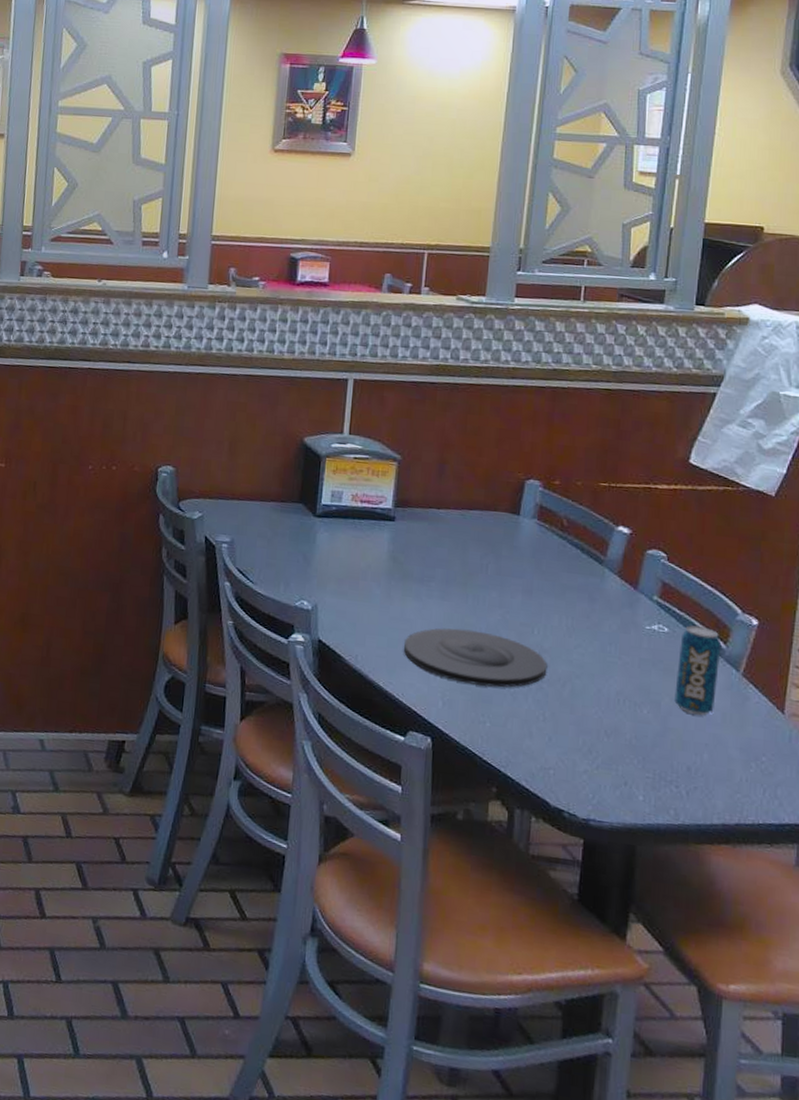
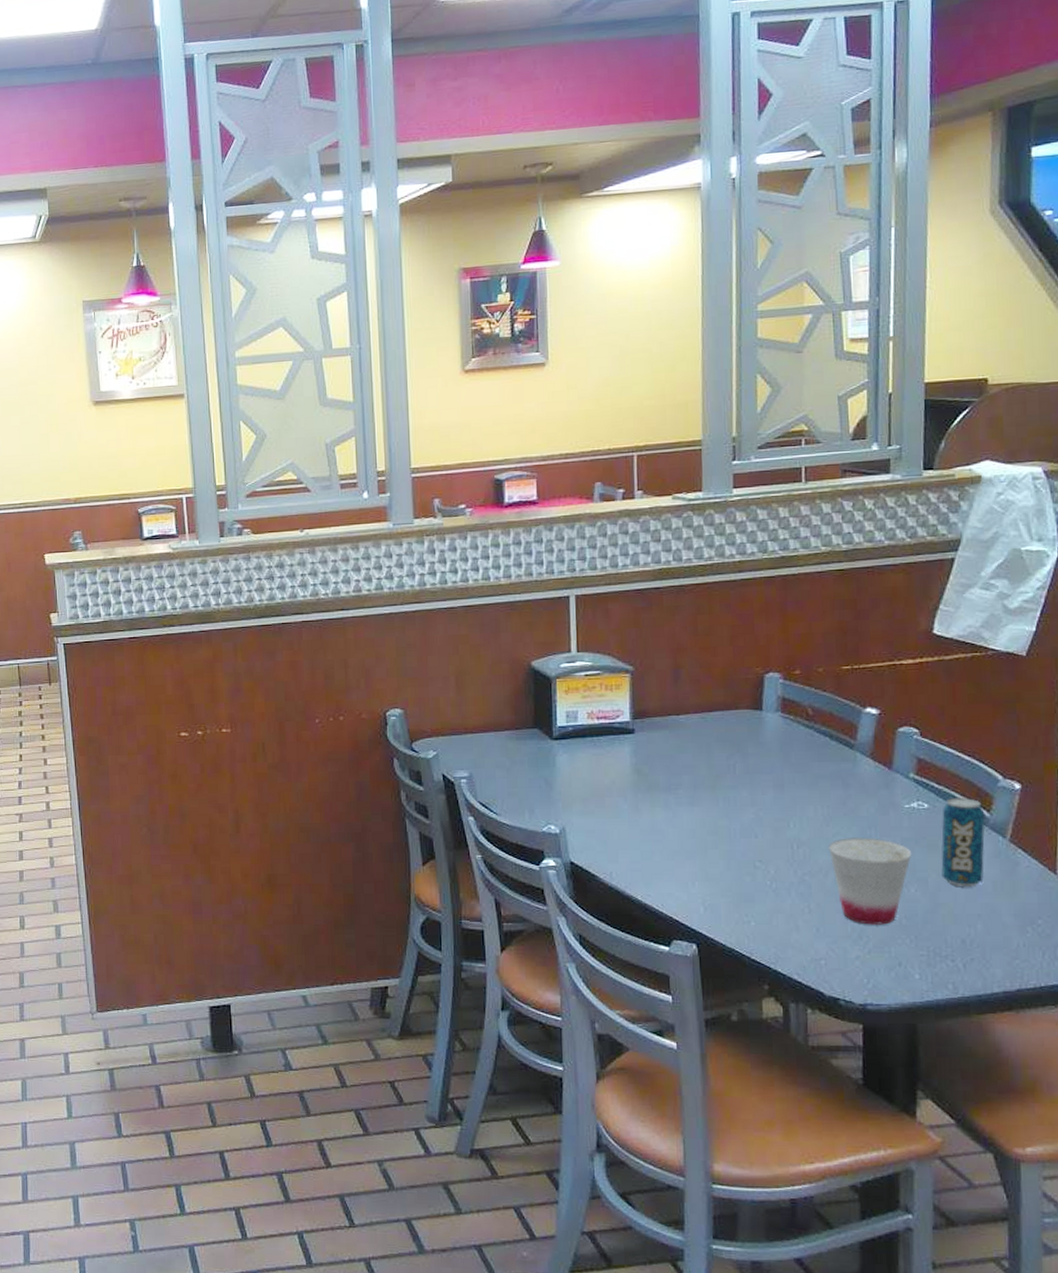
plate: present [403,628,546,688] -> none [657,832,806,886]
cup: none [569,651,649,742] -> present [829,837,912,925]

